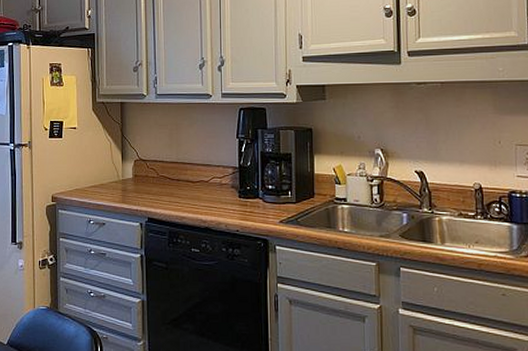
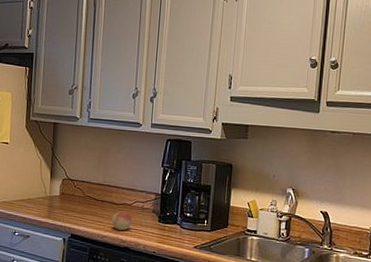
fruit: none [189,190,211,209] -> present [111,211,132,230]

